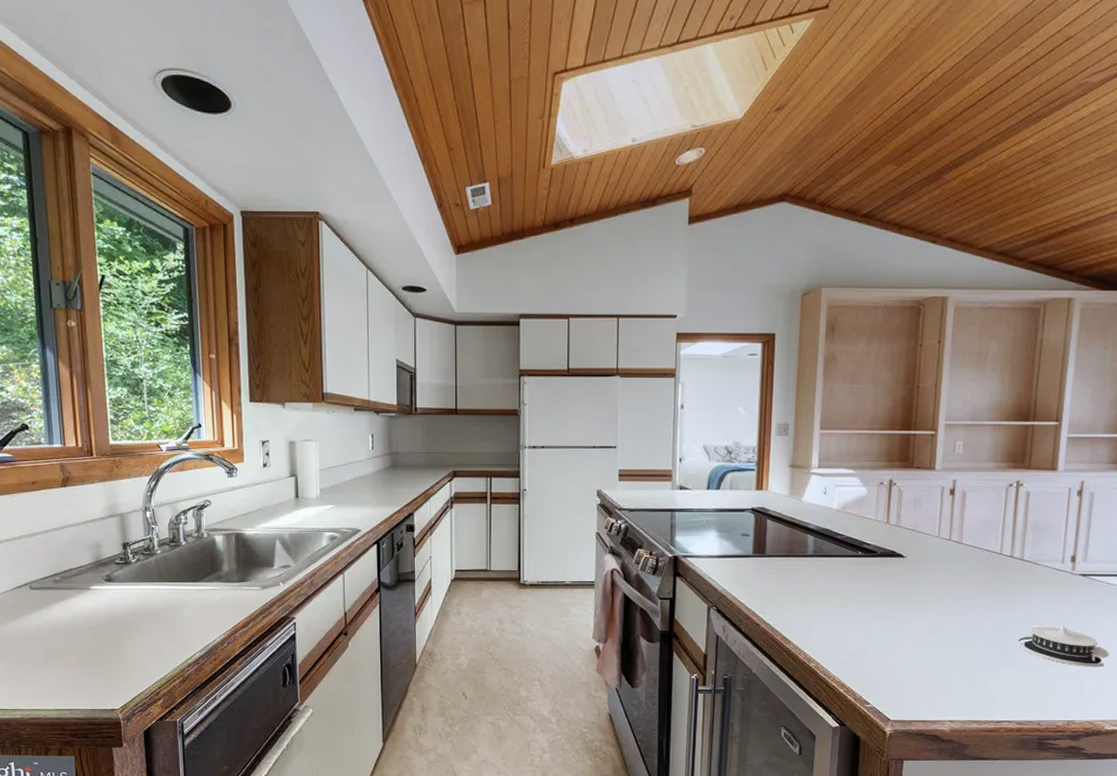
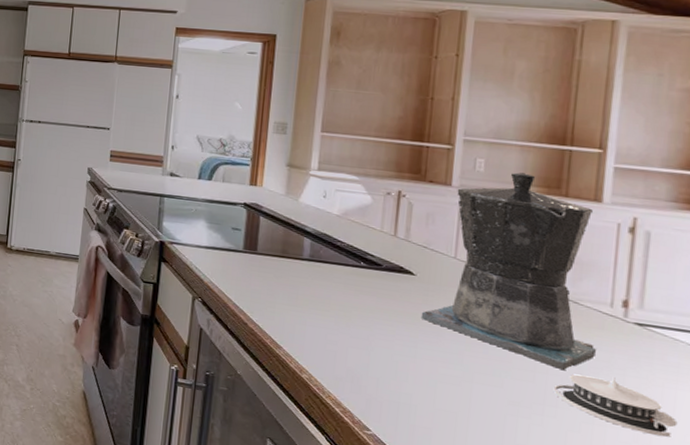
coffee maker: none [910,451,1051,625] -> present [420,172,597,371]

